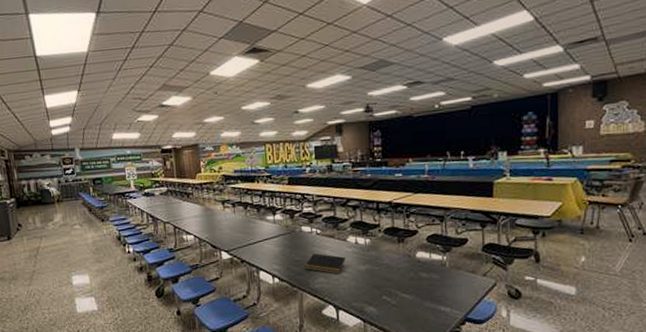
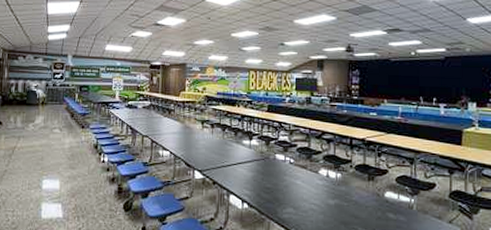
notepad: present [304,253,346,274] -> none [274,183,317,206]

